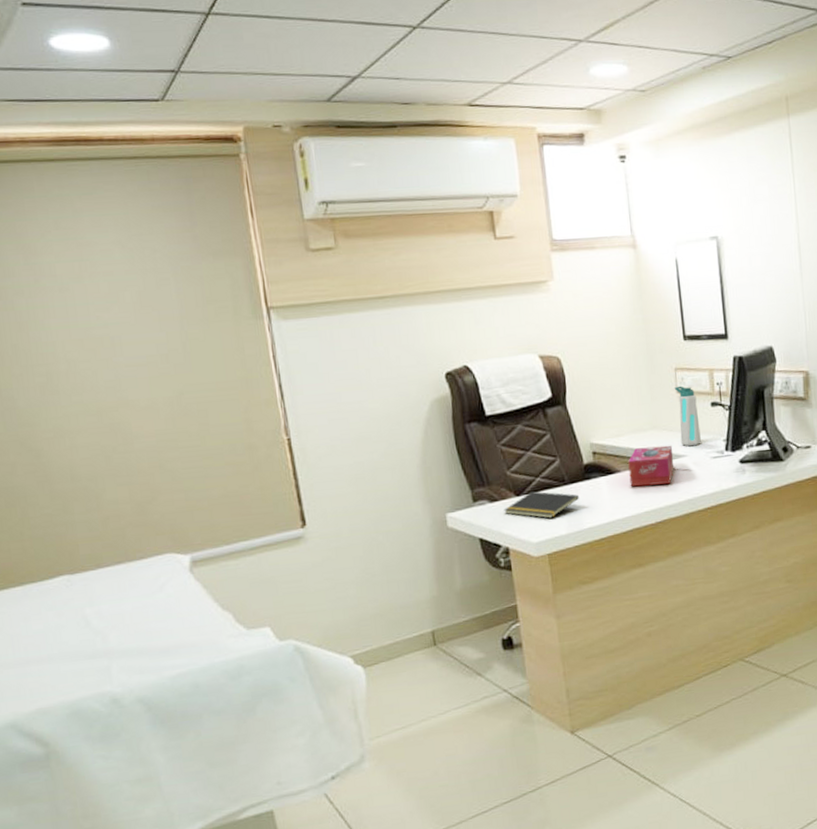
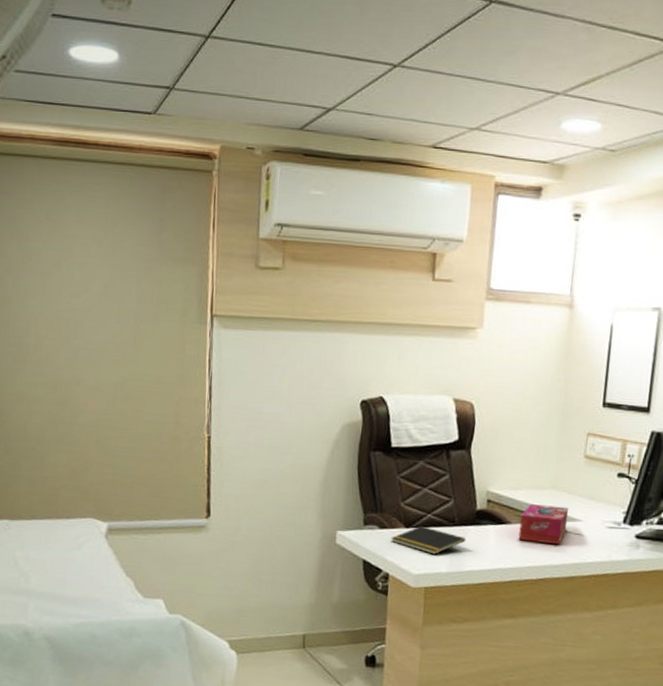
water bottle: present [674,386,701,447] -> none [578,451,604,513]

